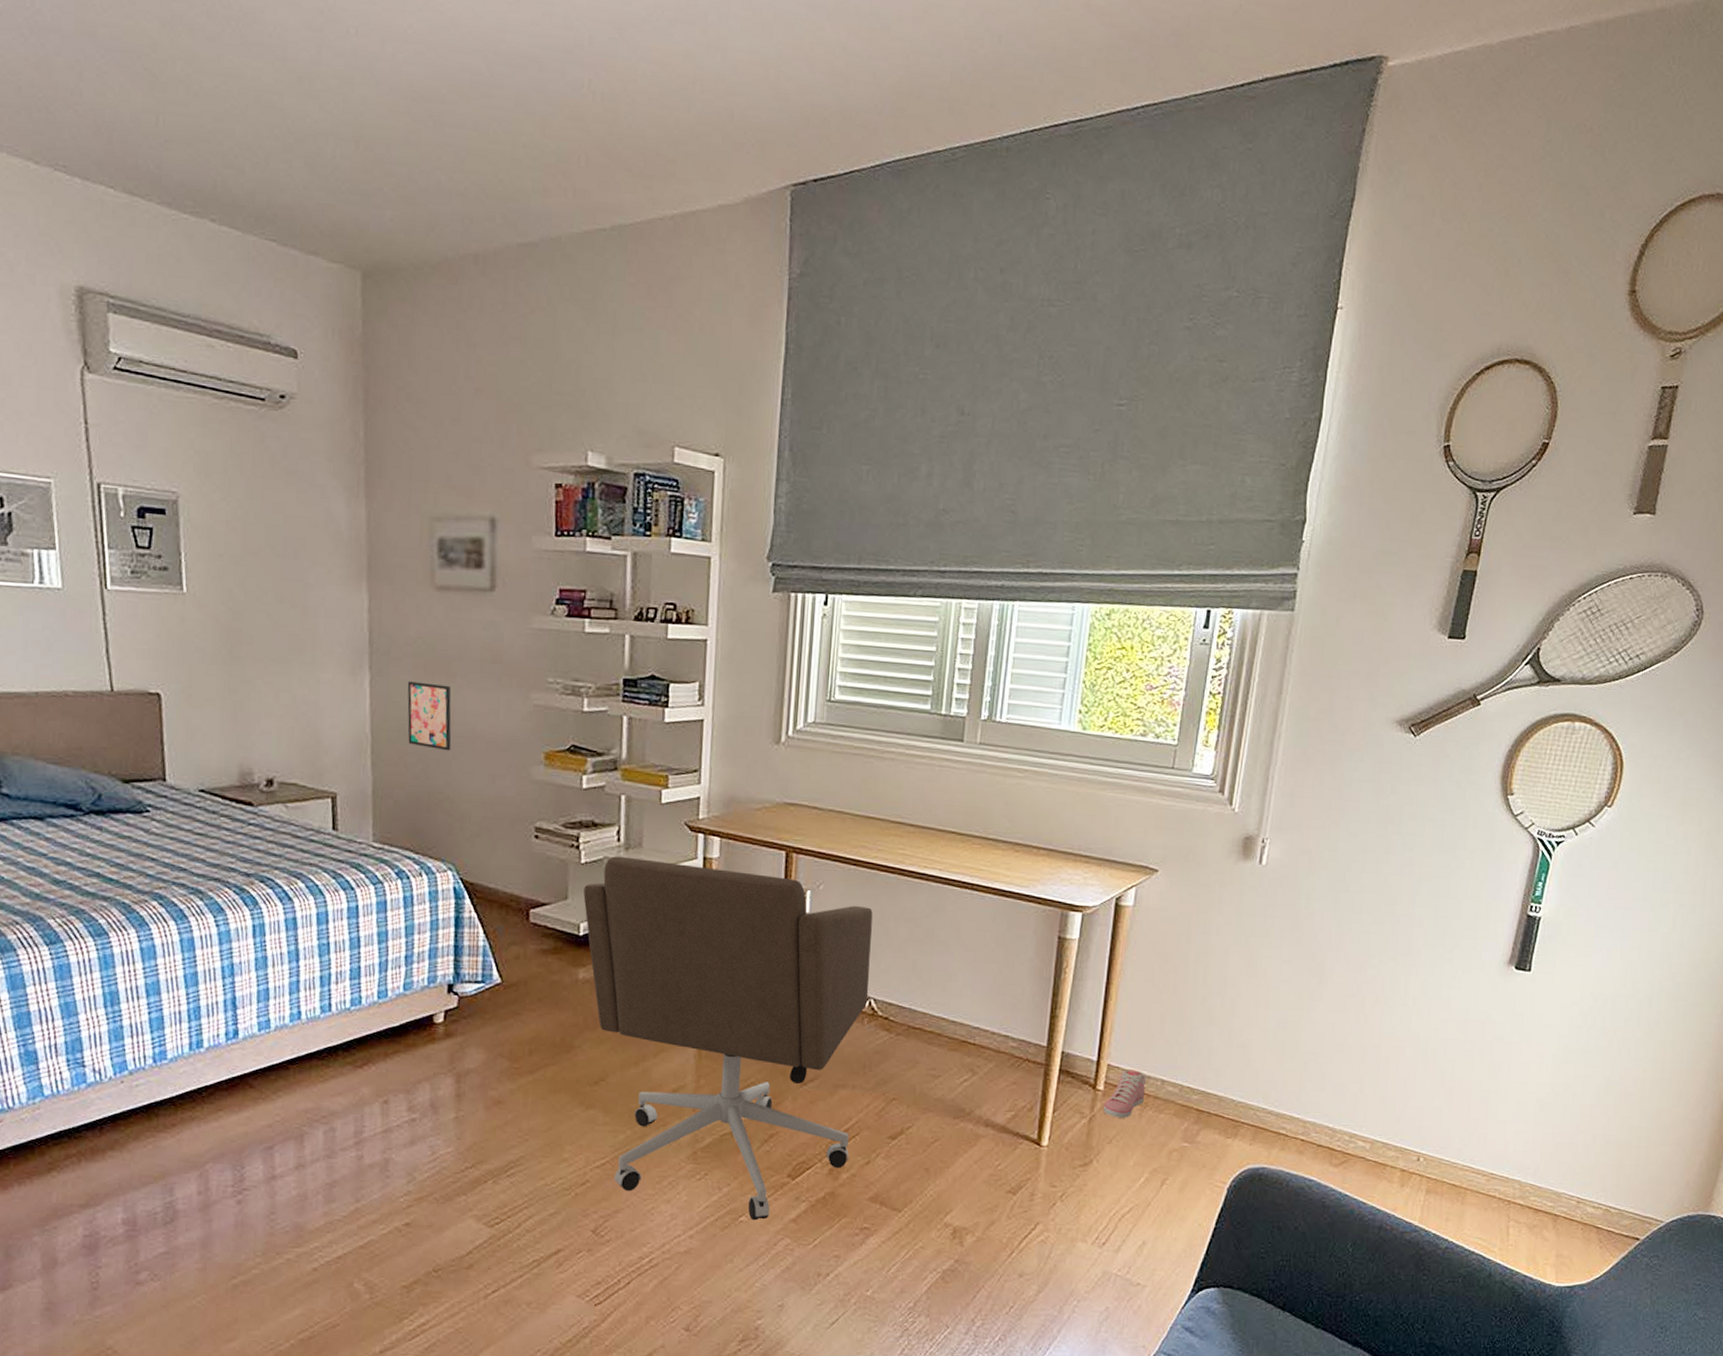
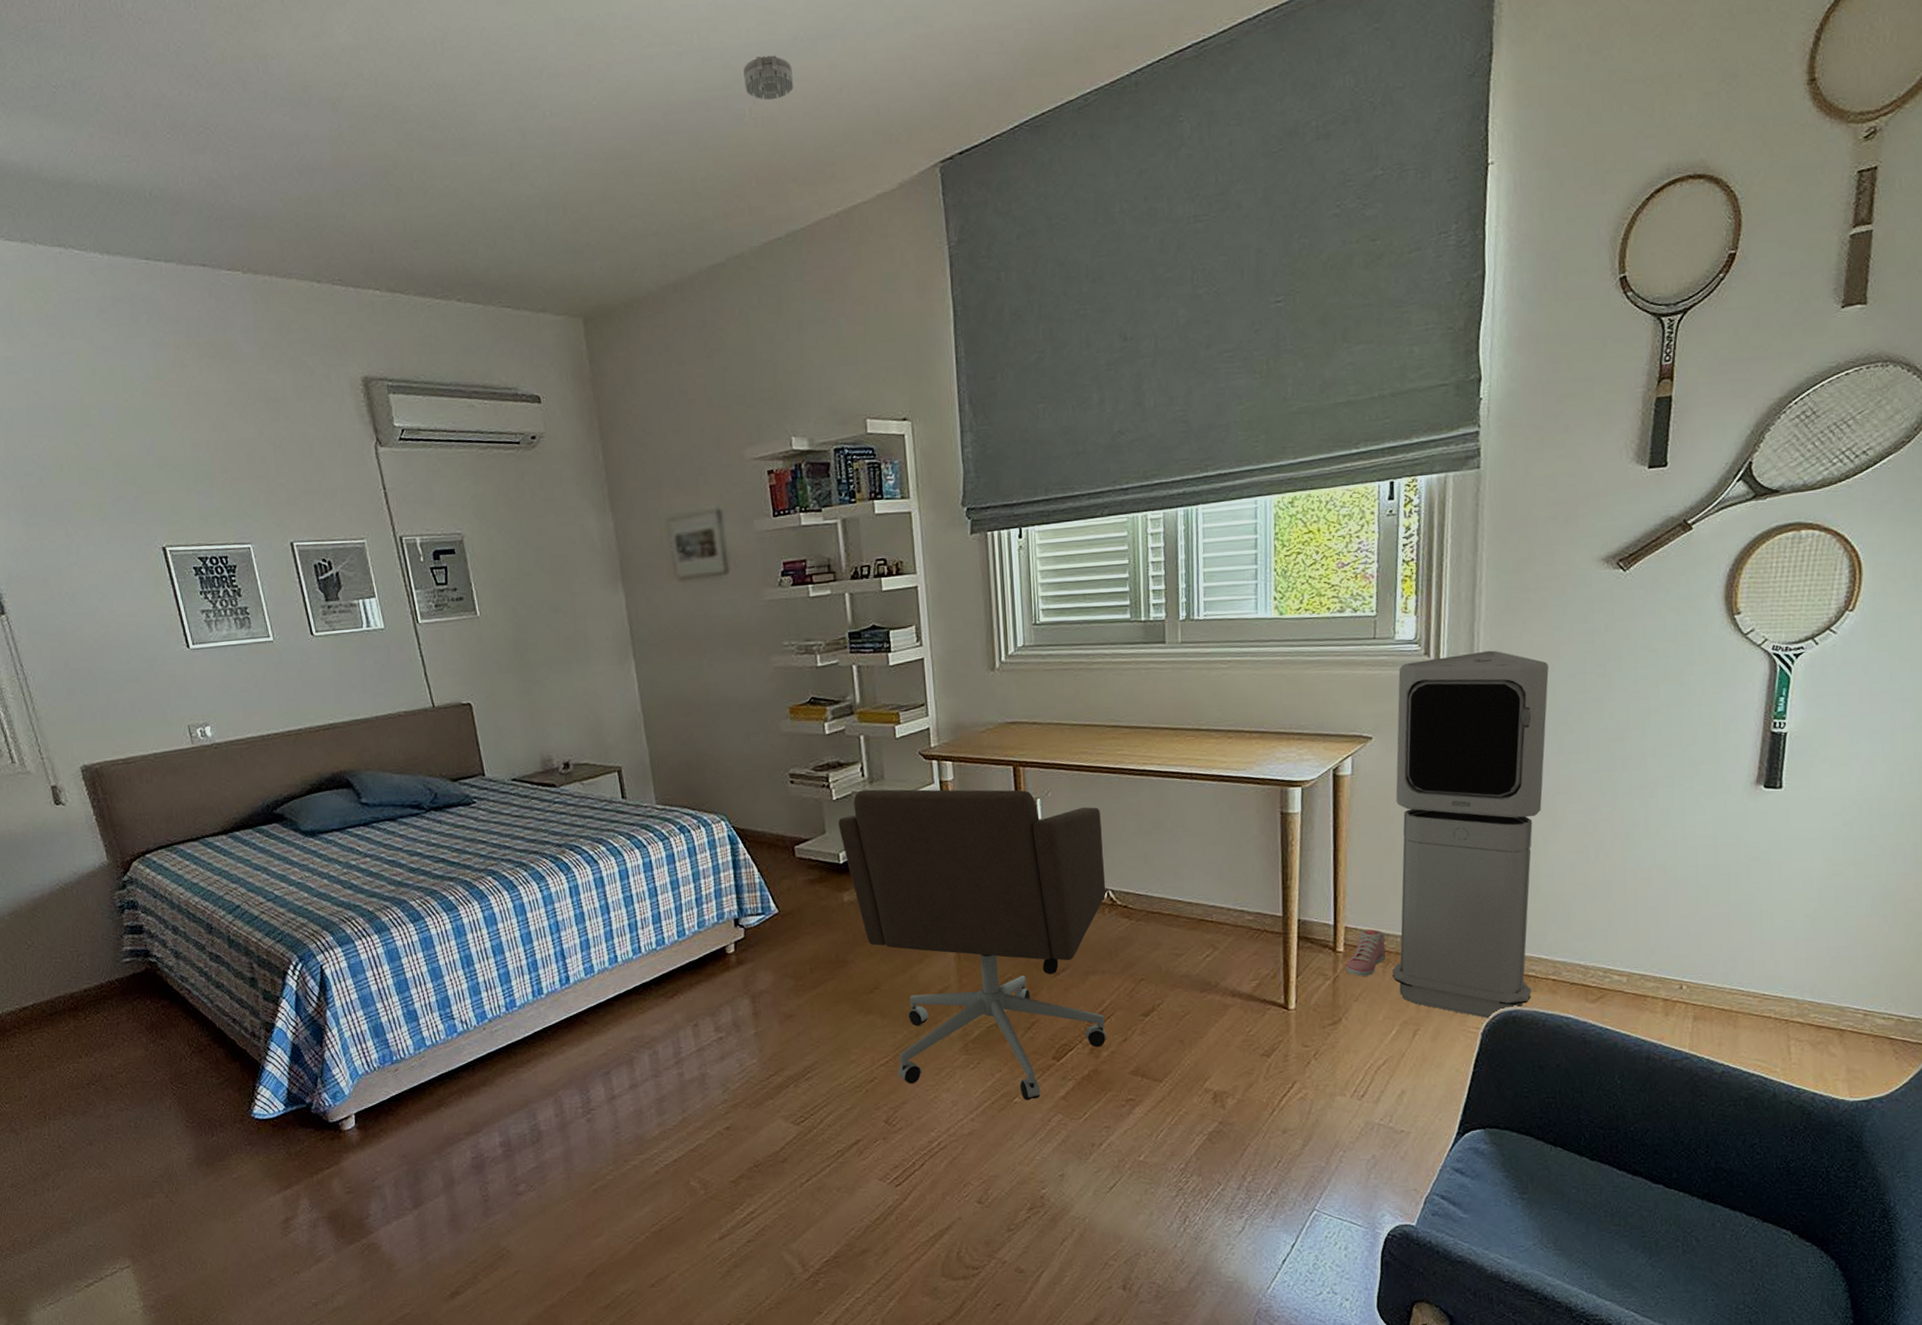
wall art: present [407,681,452,751] -> none [666,661,710,718]
smoke detector: none [587,25,643,77] -> present [743,55,794,101]
air purifier: none [1148,796,1334,1174] -> present [1392,650,1549,1019]

